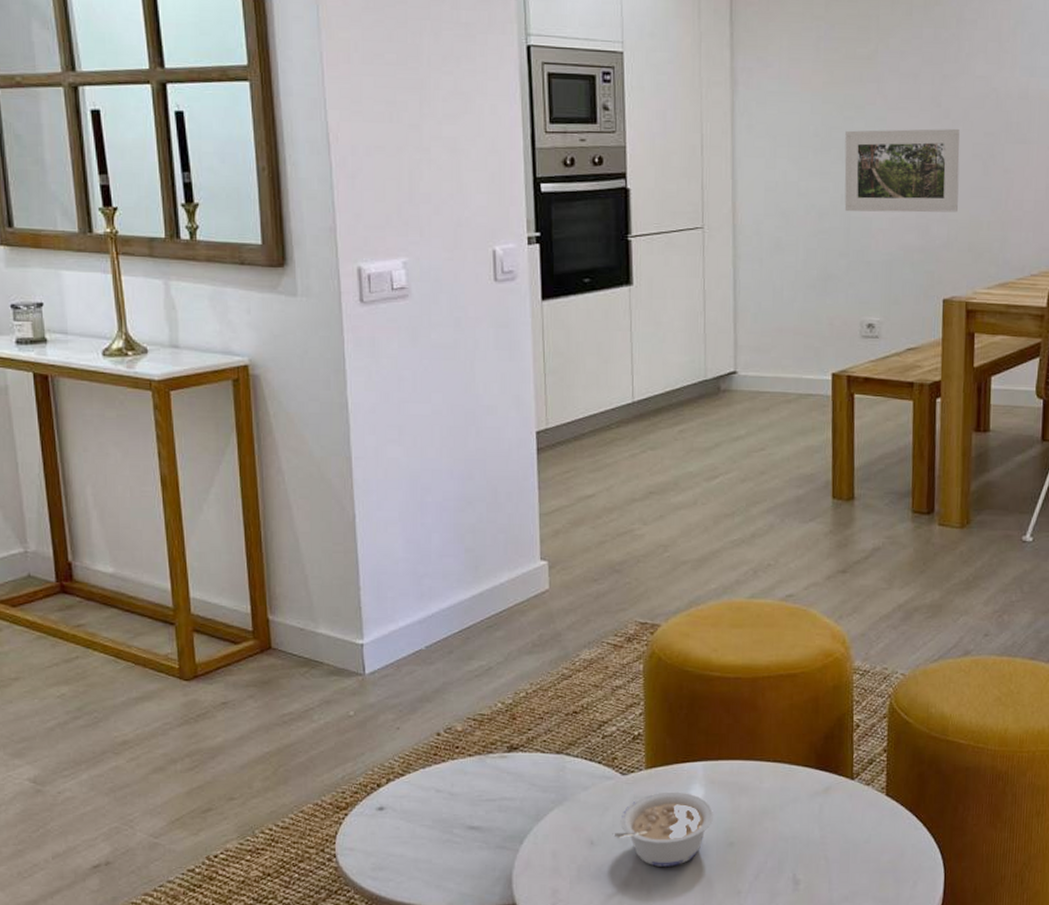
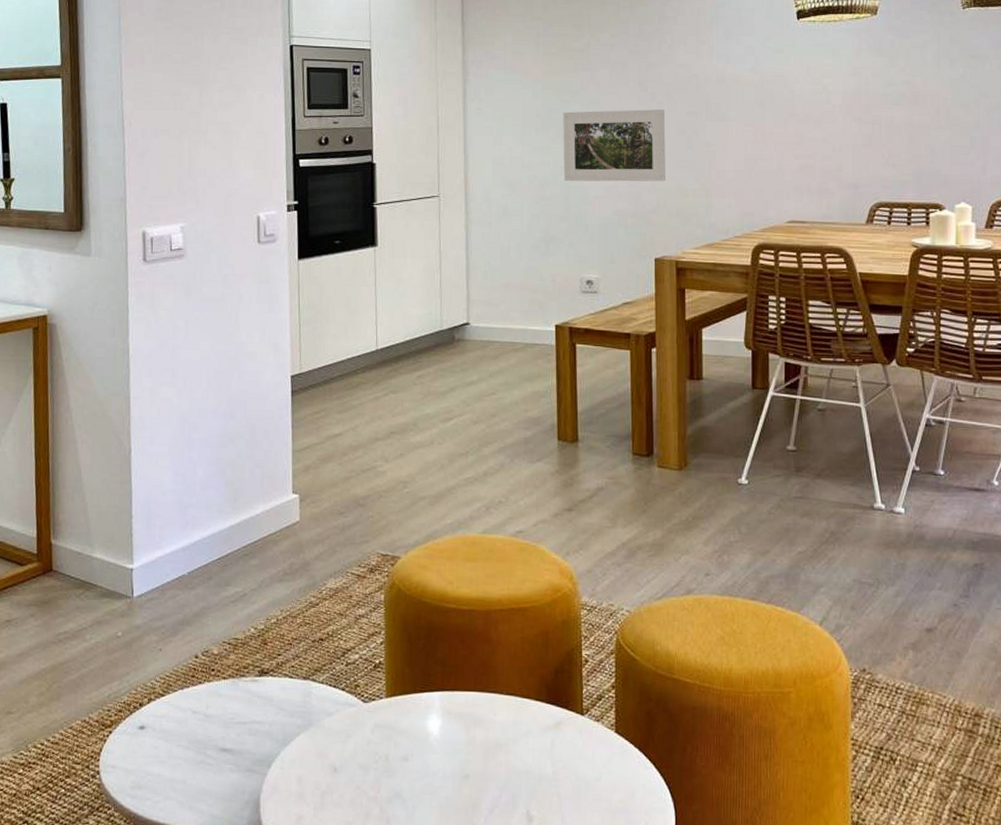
legume: present [612,791,714,867] -> none [354,721,451,797]

